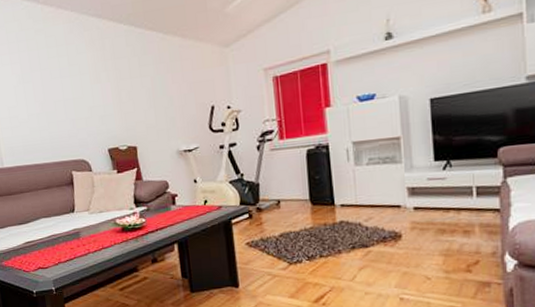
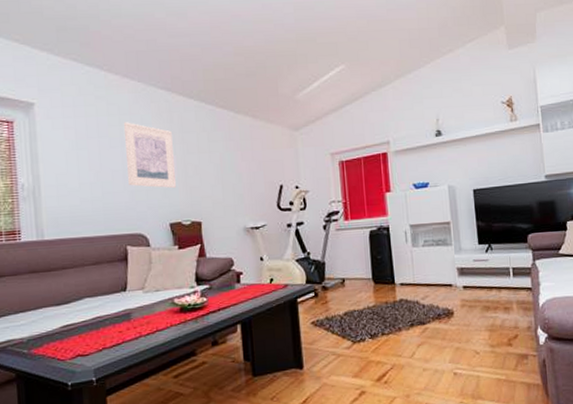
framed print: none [61,52,113,115] -> present [123,122,177,189]

